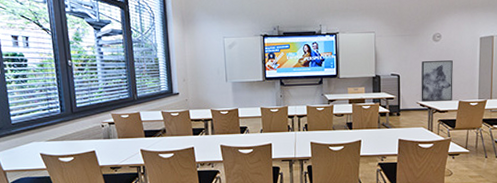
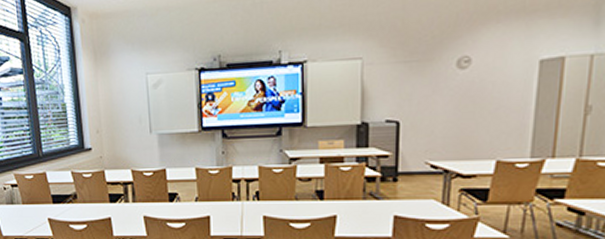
wall art: present [421,60,453,102] -> none [432,98,489,161]

